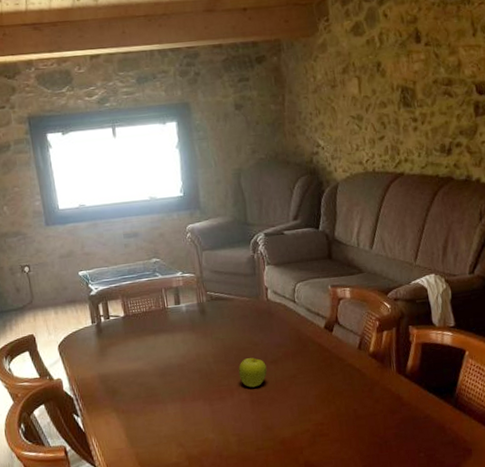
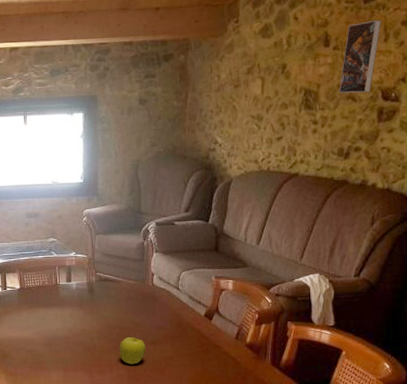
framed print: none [434,14,469,90] -> present [338,19,382,94]

